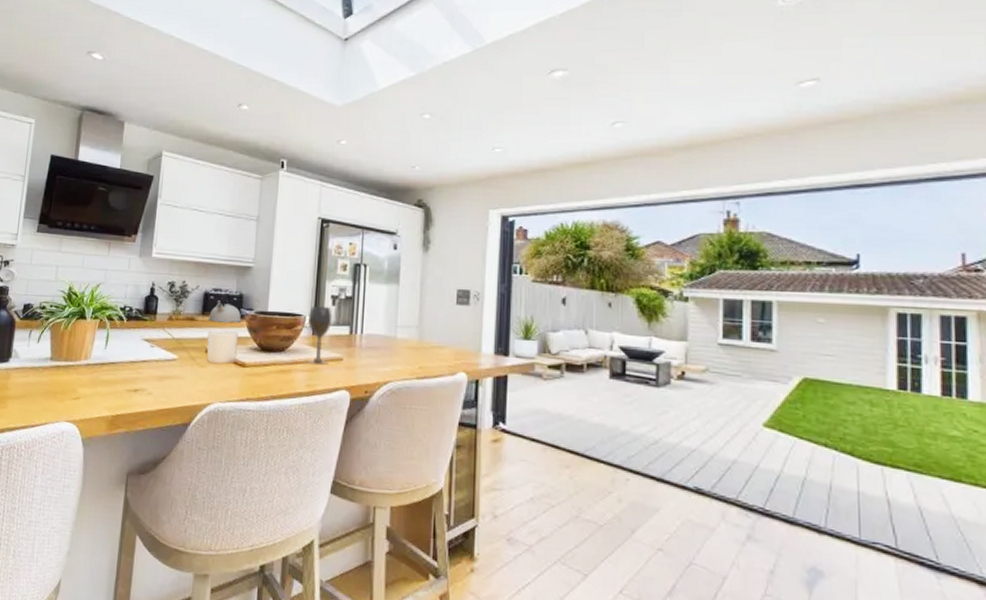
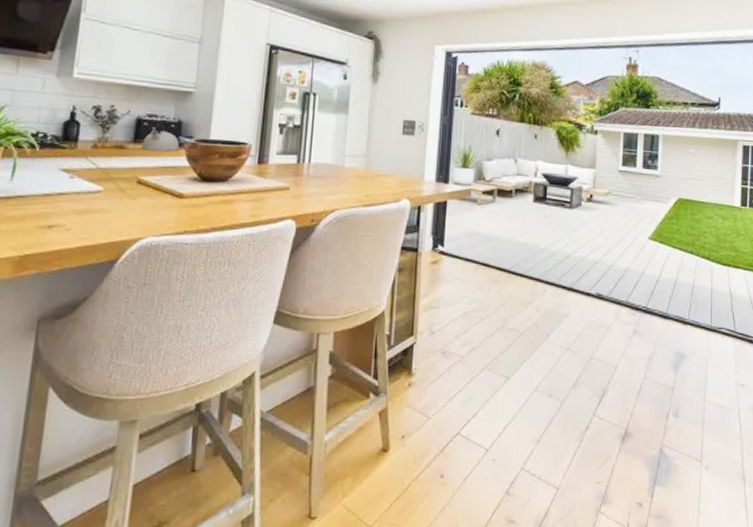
mug: present [206,330,238,365] -> none [138,158,176,196]
wine glass: present [308,305,333,366] -> none [252,134,280,195]

